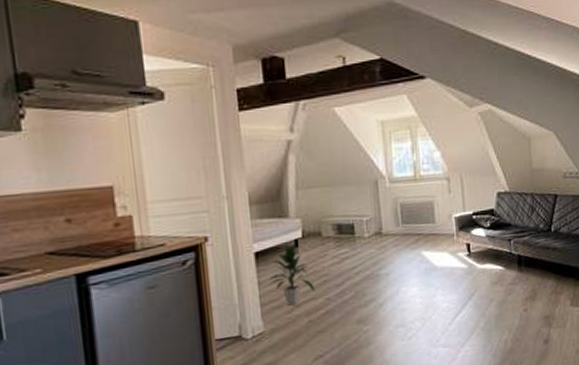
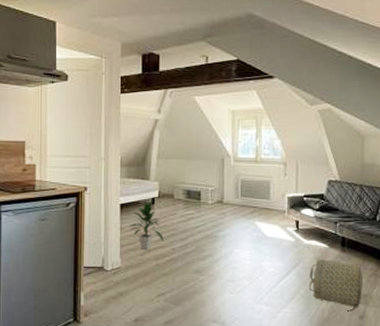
basket: none [487,276,545,336] -> present [308,256,364,310]

